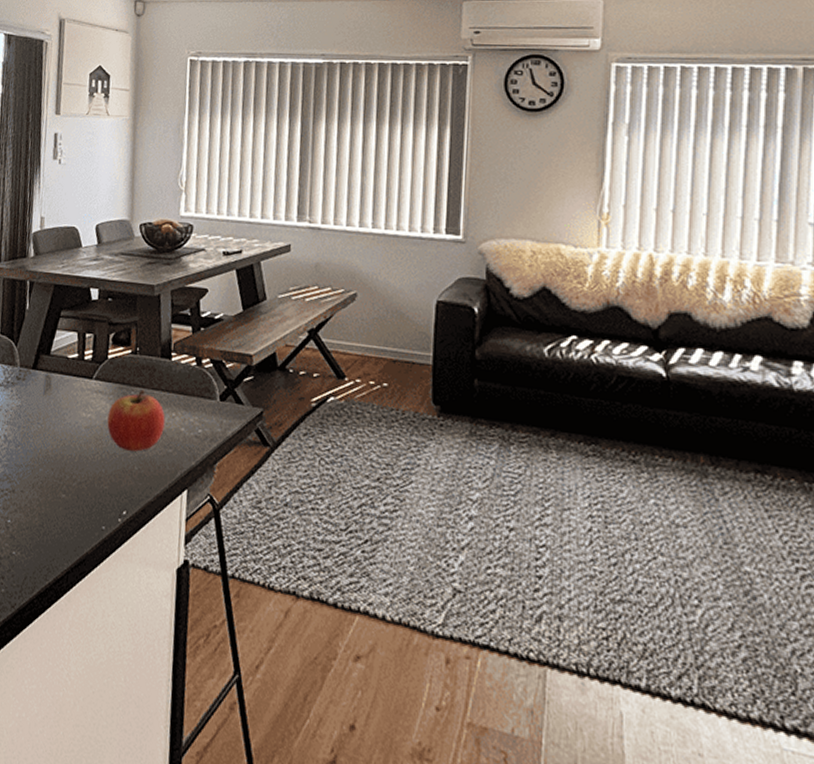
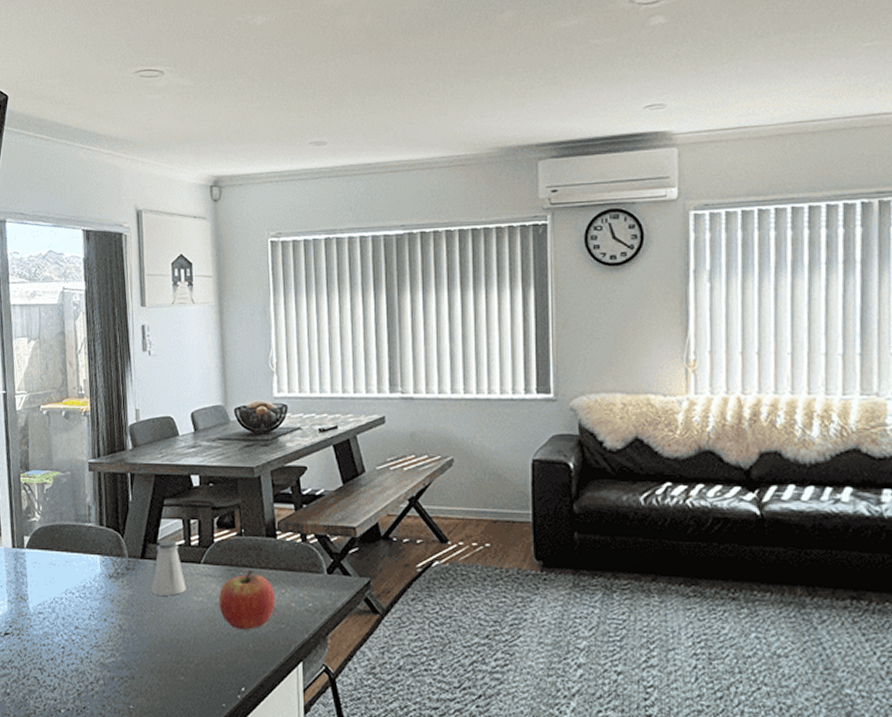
saltshaker: none [39,352,76,410] -> present [151,540,186,596]

